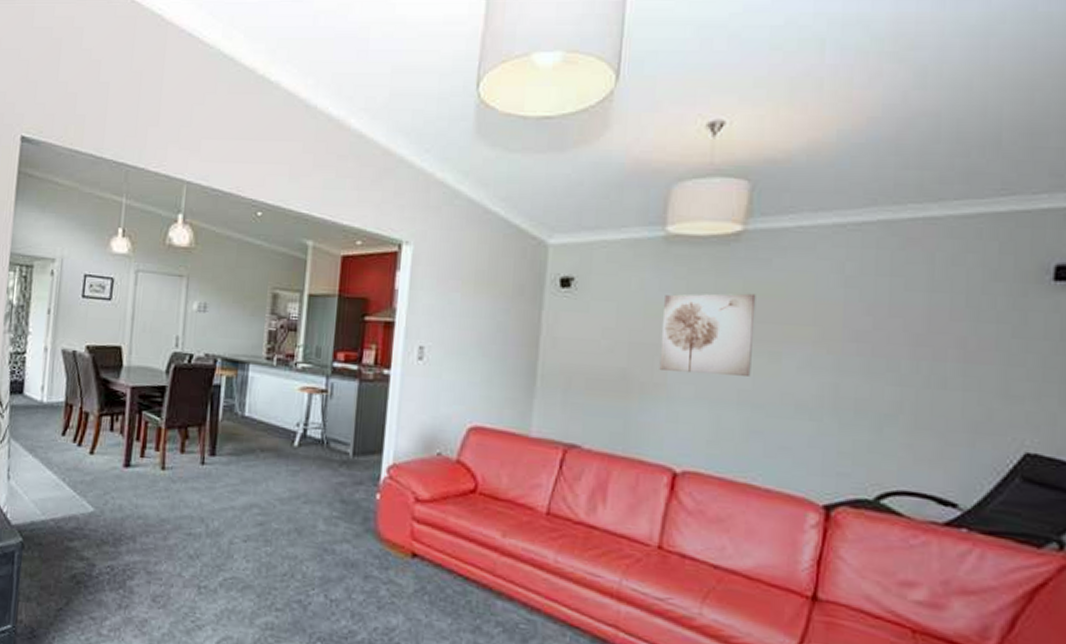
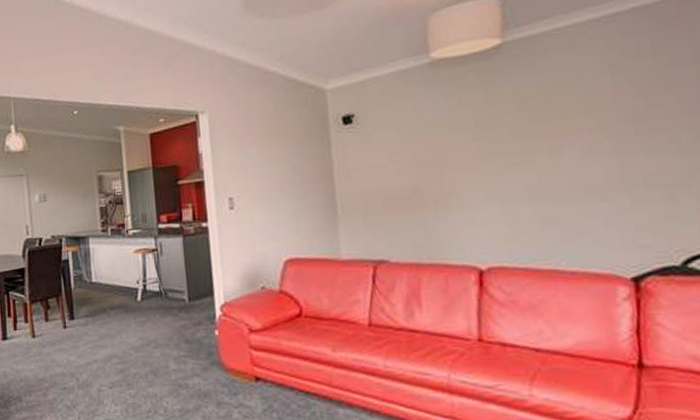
wall art: present [659,293,756,378] -> none [440,97,536,181]

